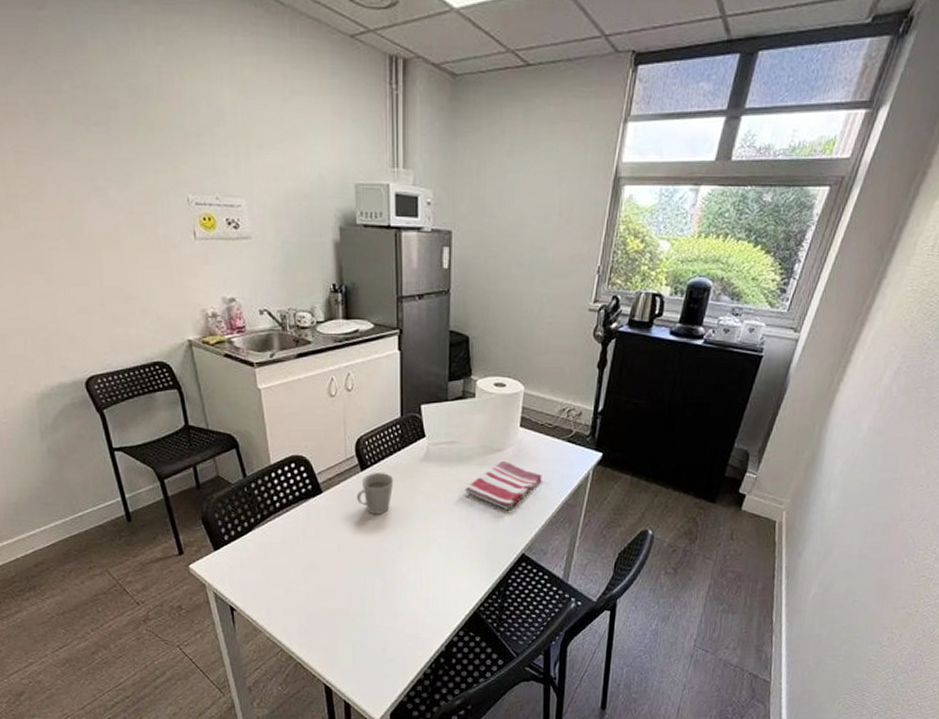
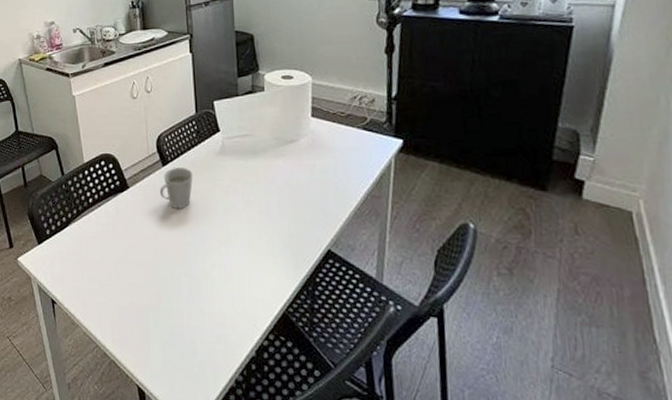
dish towel: present [464,461,542,510] -> none [261,152,341,202]

